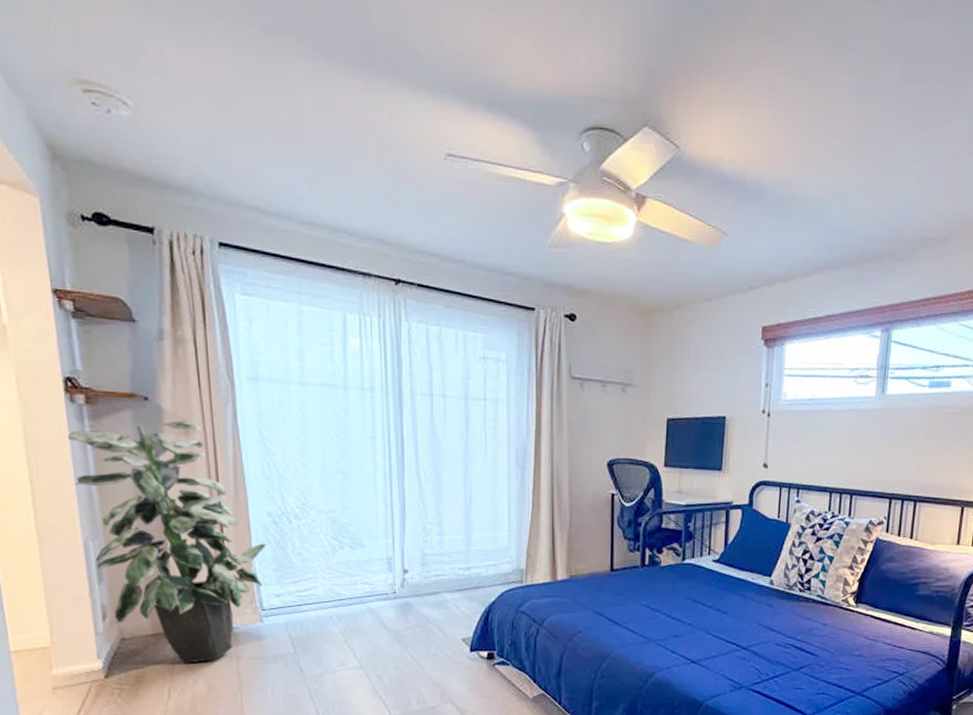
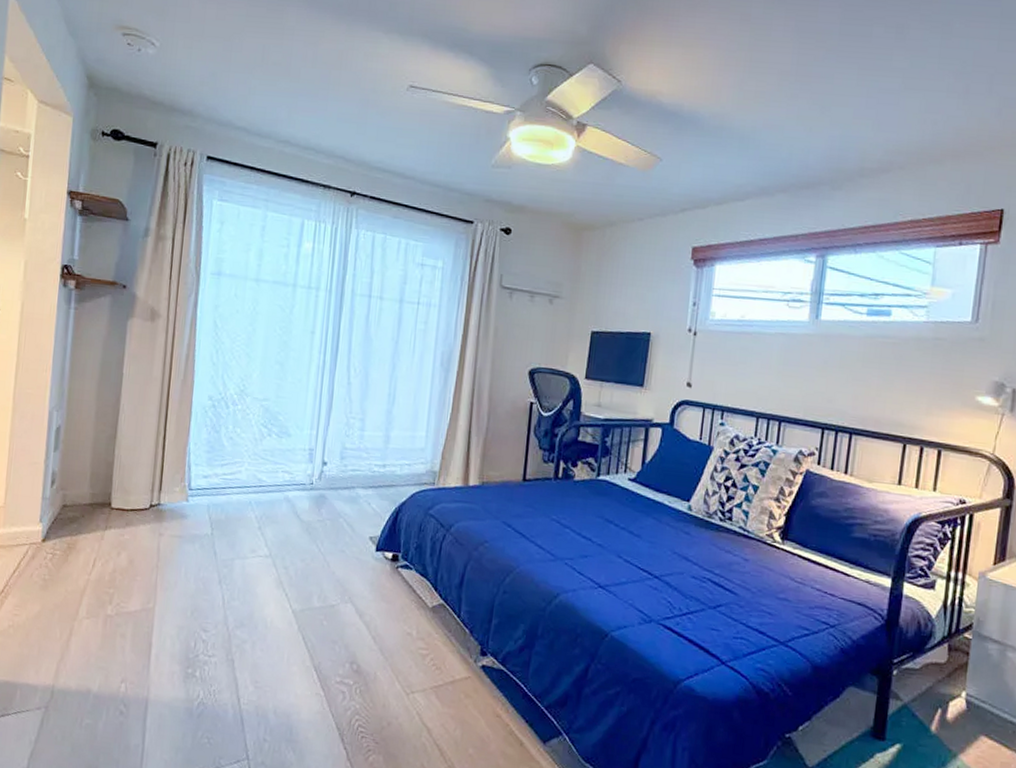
indoor plant: present [68,420,267,664] -> none [53,307,204,536]

